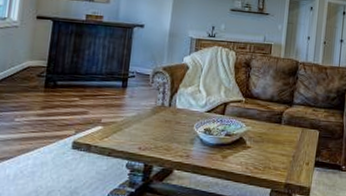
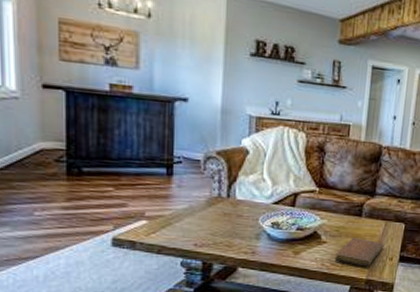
notebook: none [257,143,301,171] -> present [334,237,384,267]

